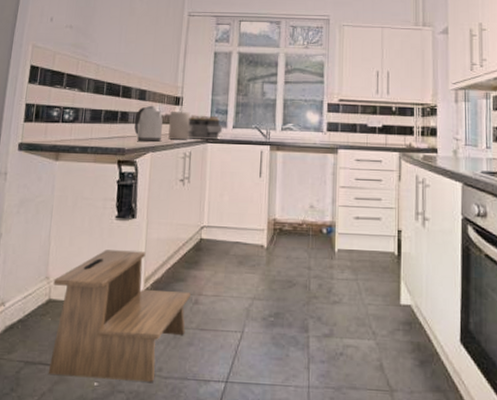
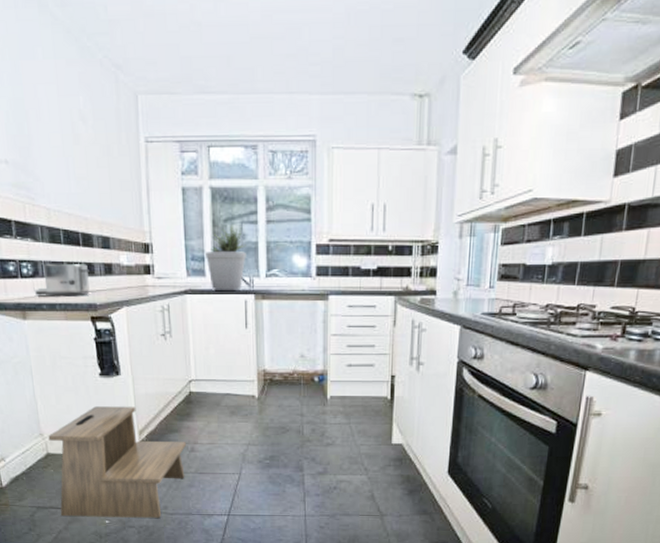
toaster: none [71,110,124,141] -> present [33,263,90,297]
kettle: present [134,105,163,142] -> none [101,254,136,295]
canister: present [168,112,190,140] -> none [140,261,165,292]
spice rack: present [187,115,223,140] -> none [162,263,201,291]
potted plant: none [229,84,265,141] -> present [205,225,246,290]

